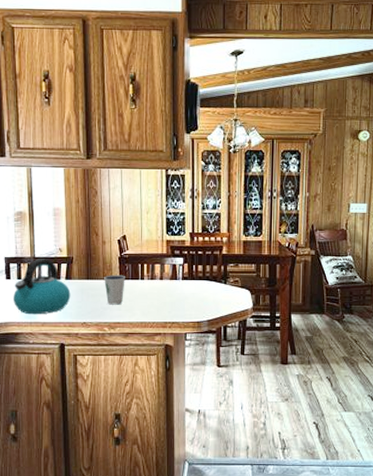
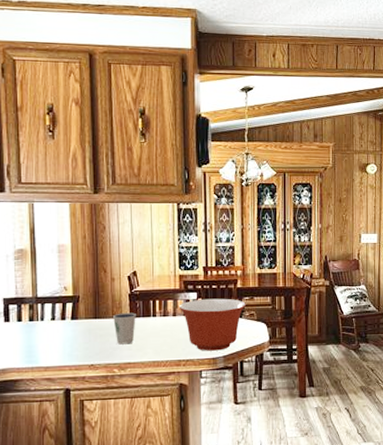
kettle: present [12,259,71,315] -> none [11,298,77,359]
mixing bowl: none [165,264,231,315] -> present [178,298,246,351]

